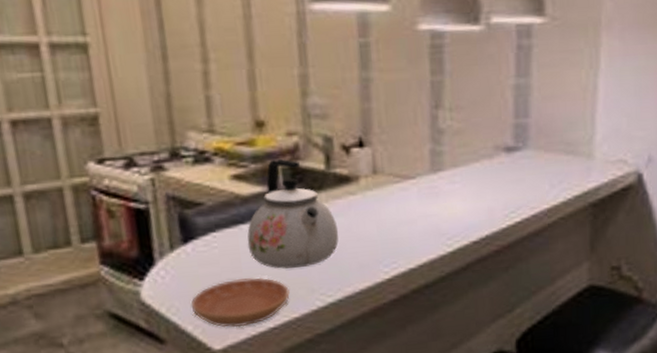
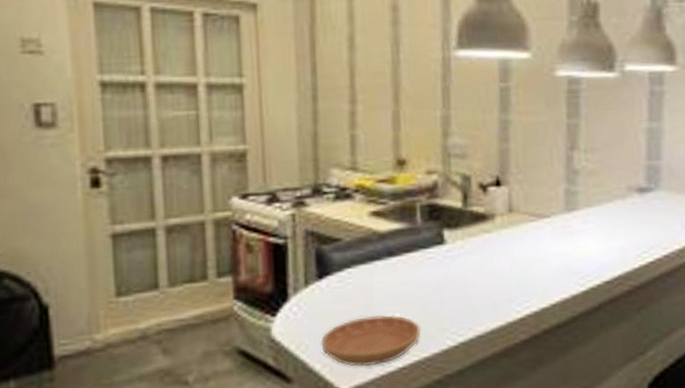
kettle: present [247,158,339,269] -> none [381,196,473,306]

